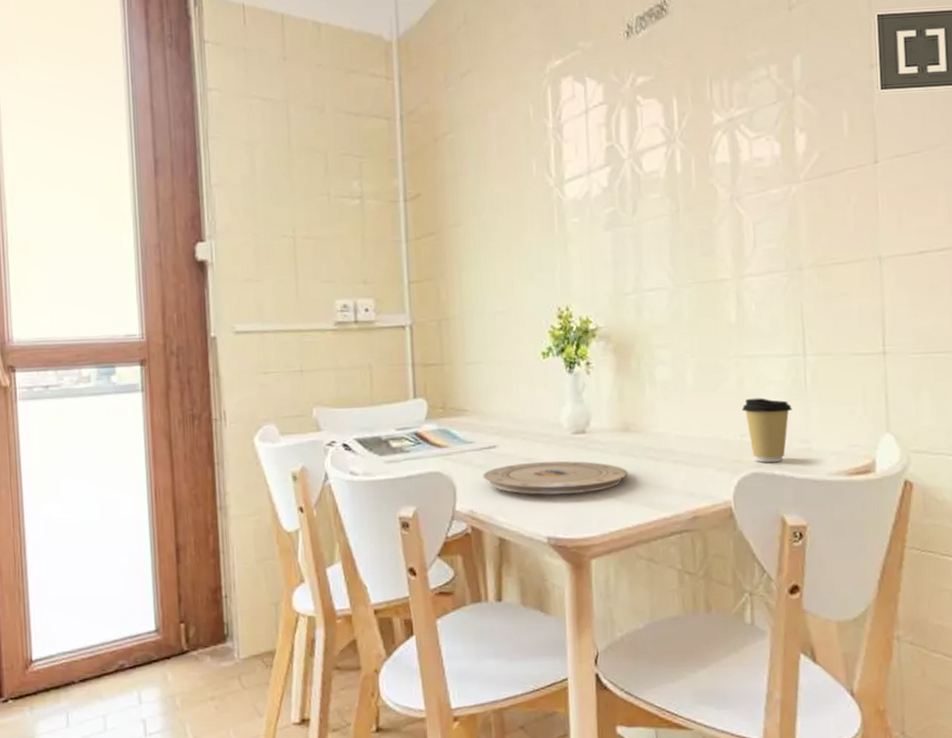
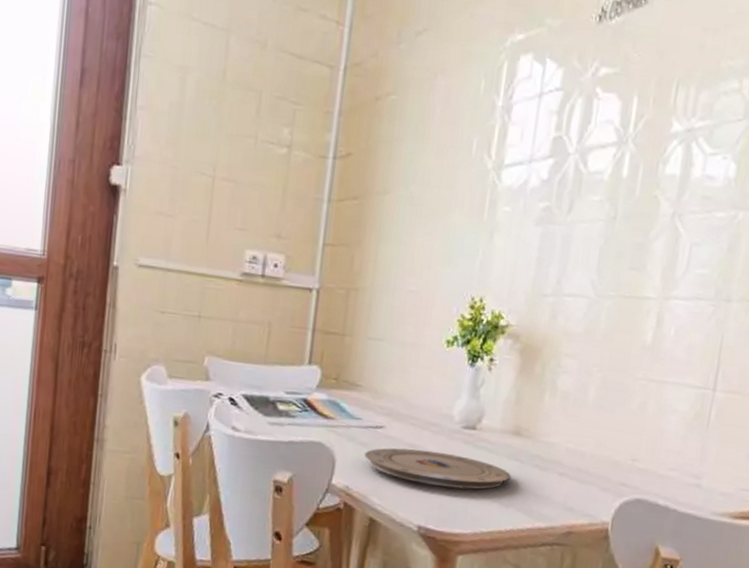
coffee cup: present [741,398,792,462] -> none [638,423,690,493]

